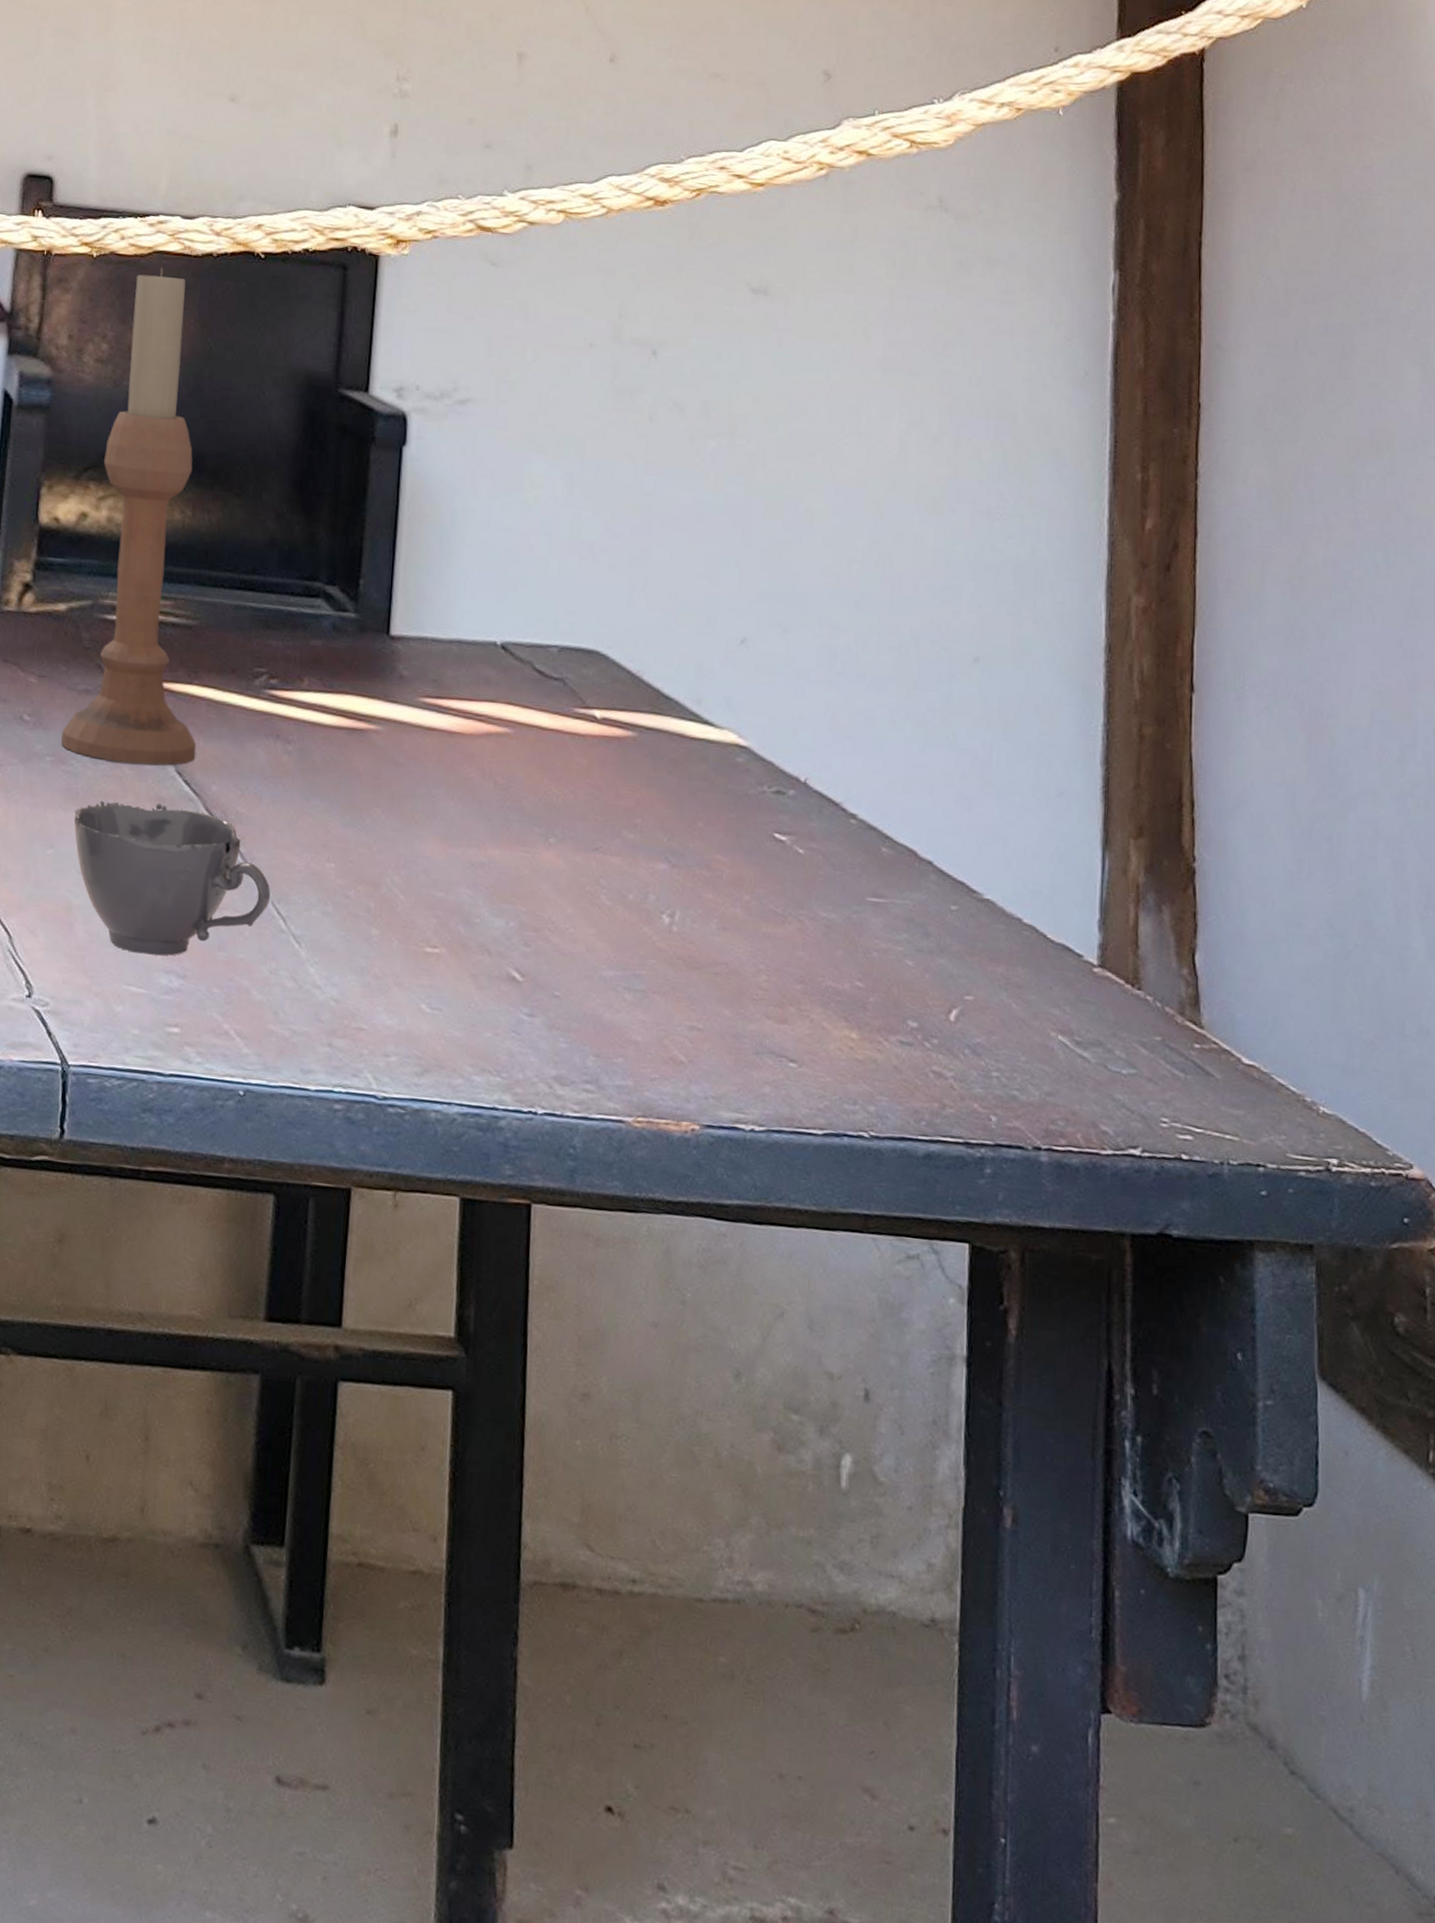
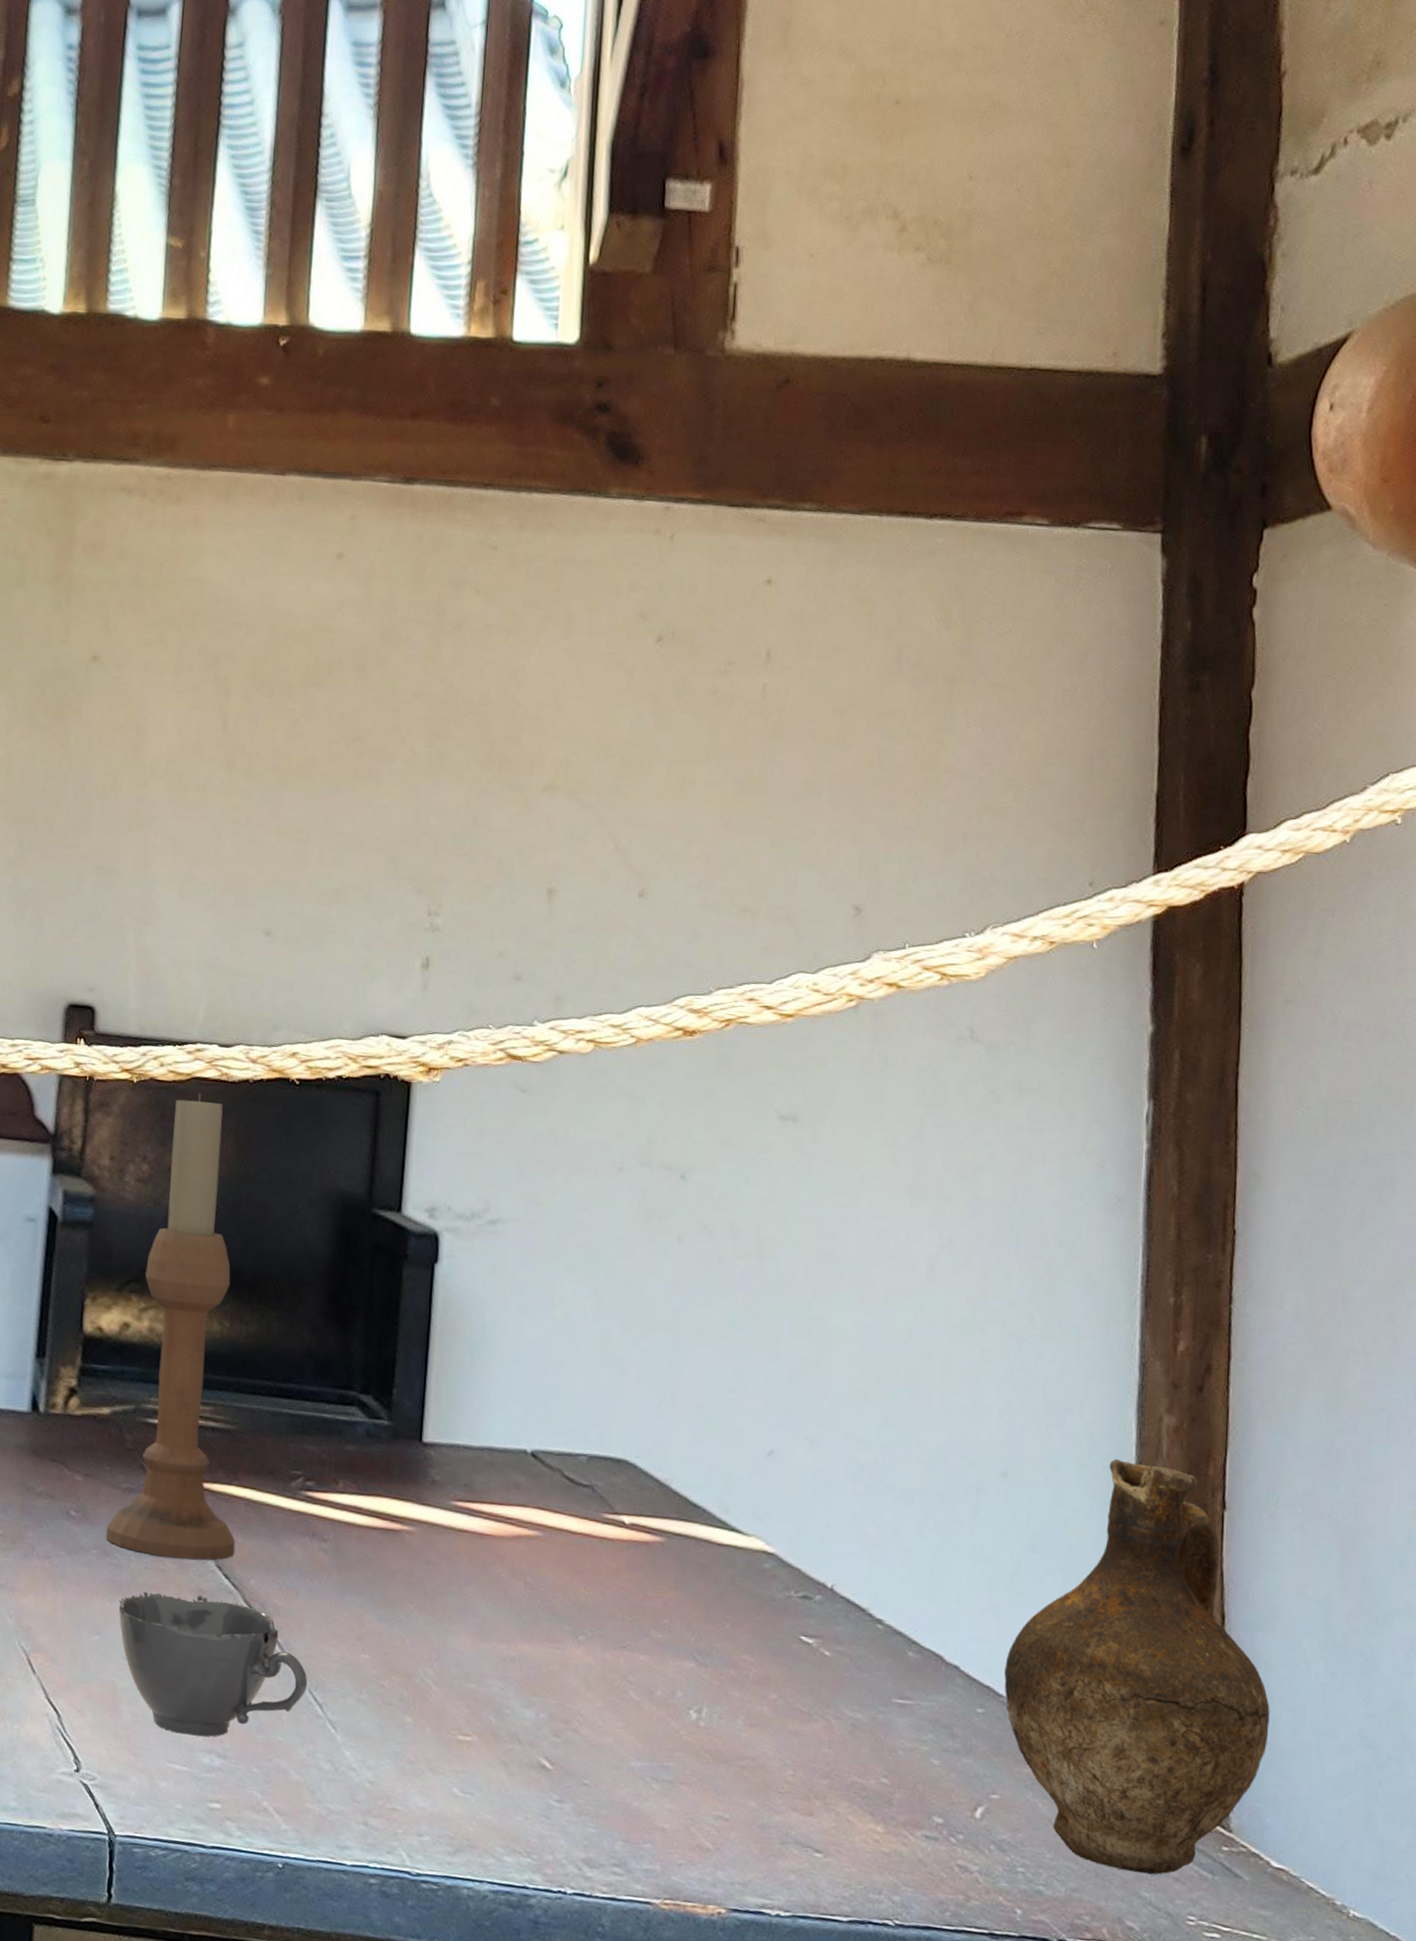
ceramic jug: none [977,642,1239,1076] -> present [1004,1459,1270,1875]

